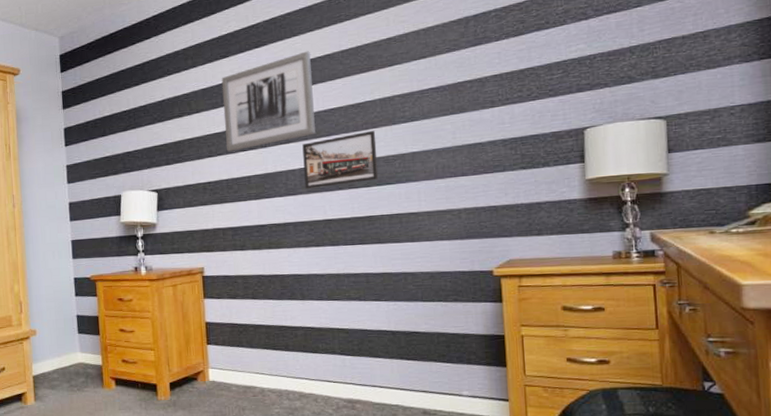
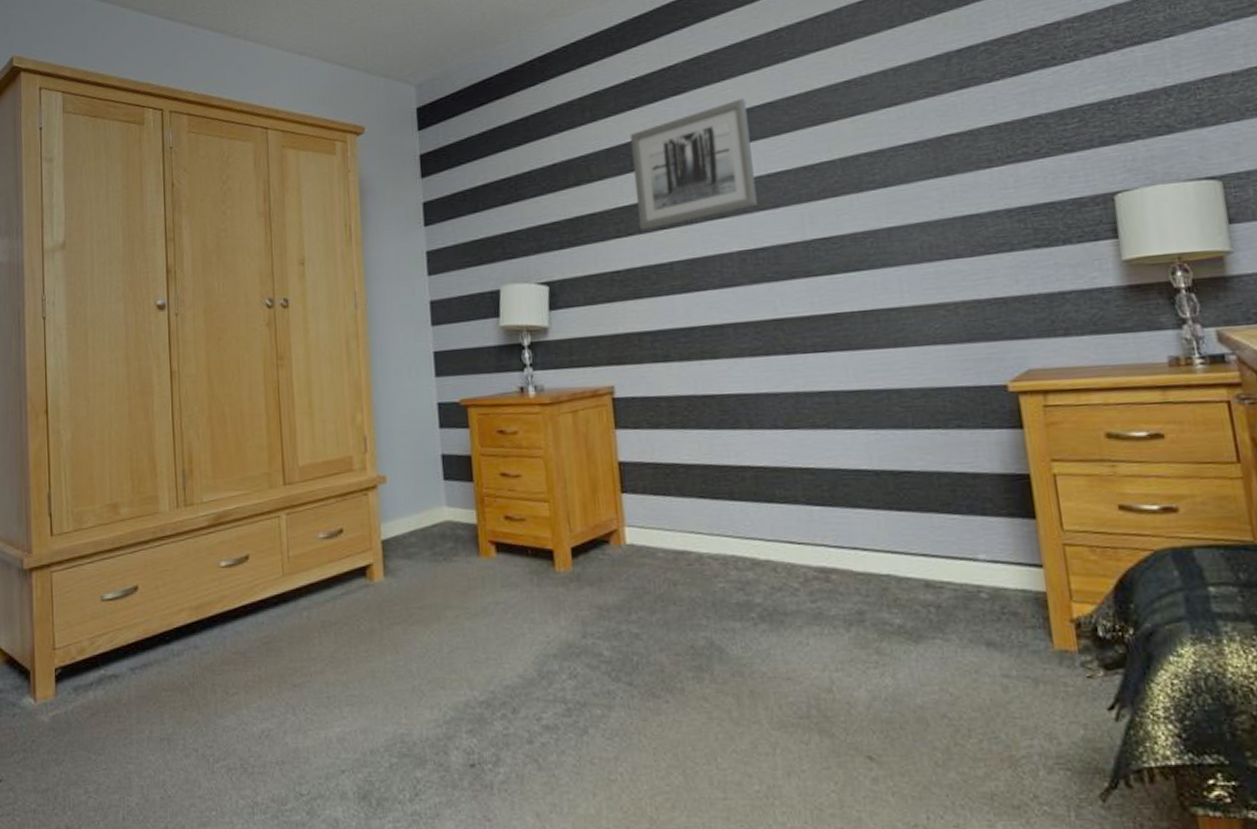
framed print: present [302,130,379,189] -> none [740,199,845,278]

